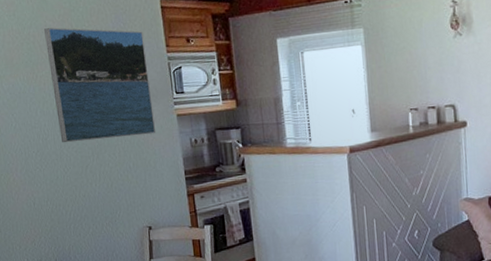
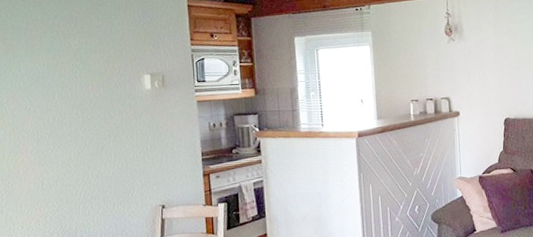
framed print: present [44,27,156,143] -> none [70,19,176,126]

